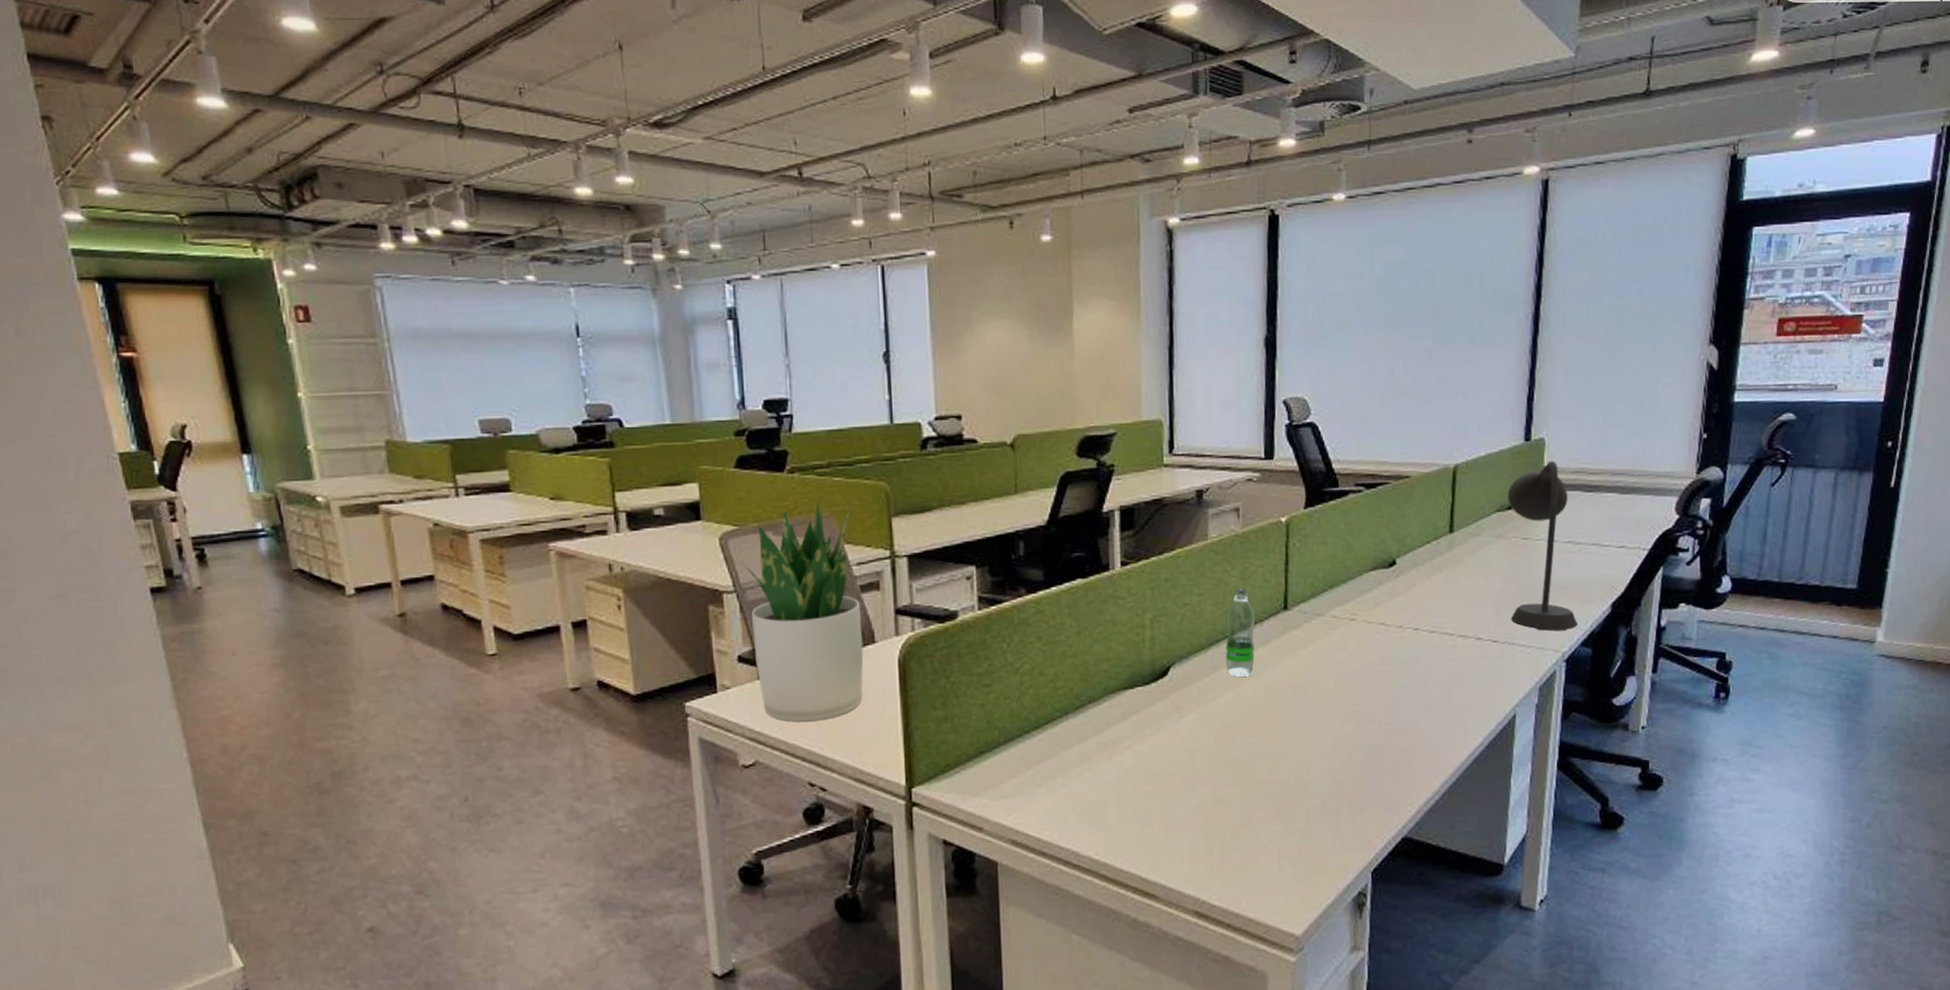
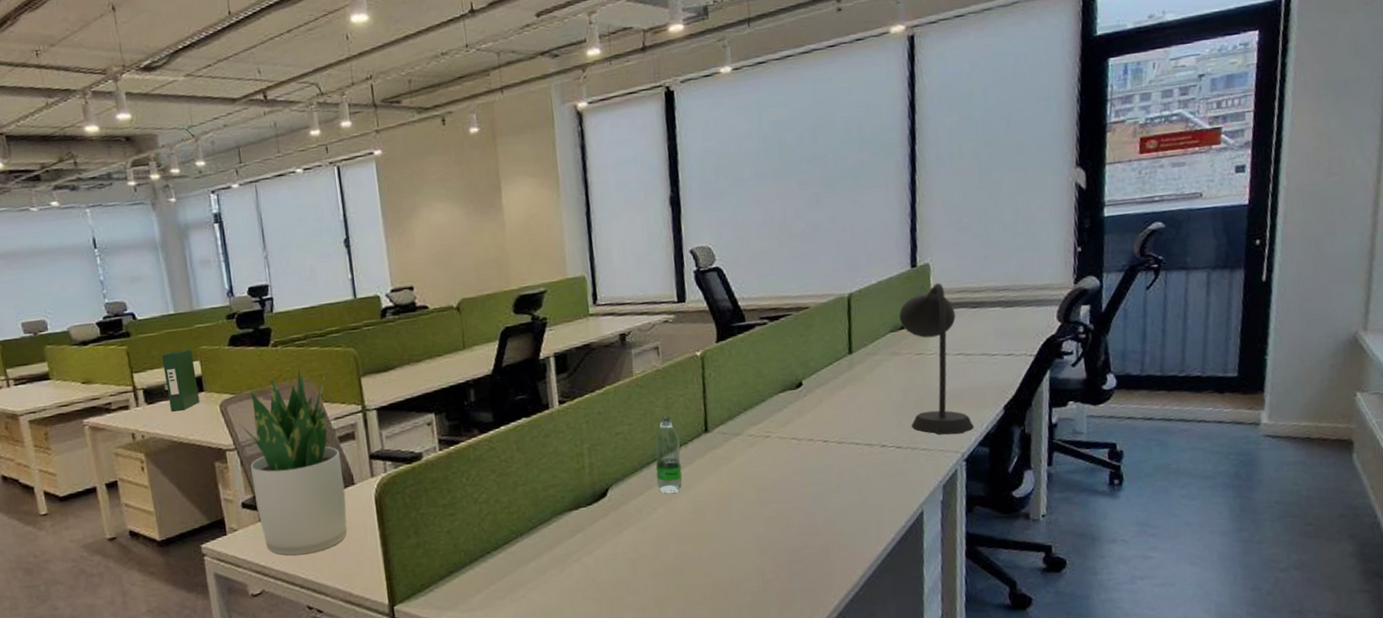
binder: none [652,467,695,543] -> present [162,348,200,413]

